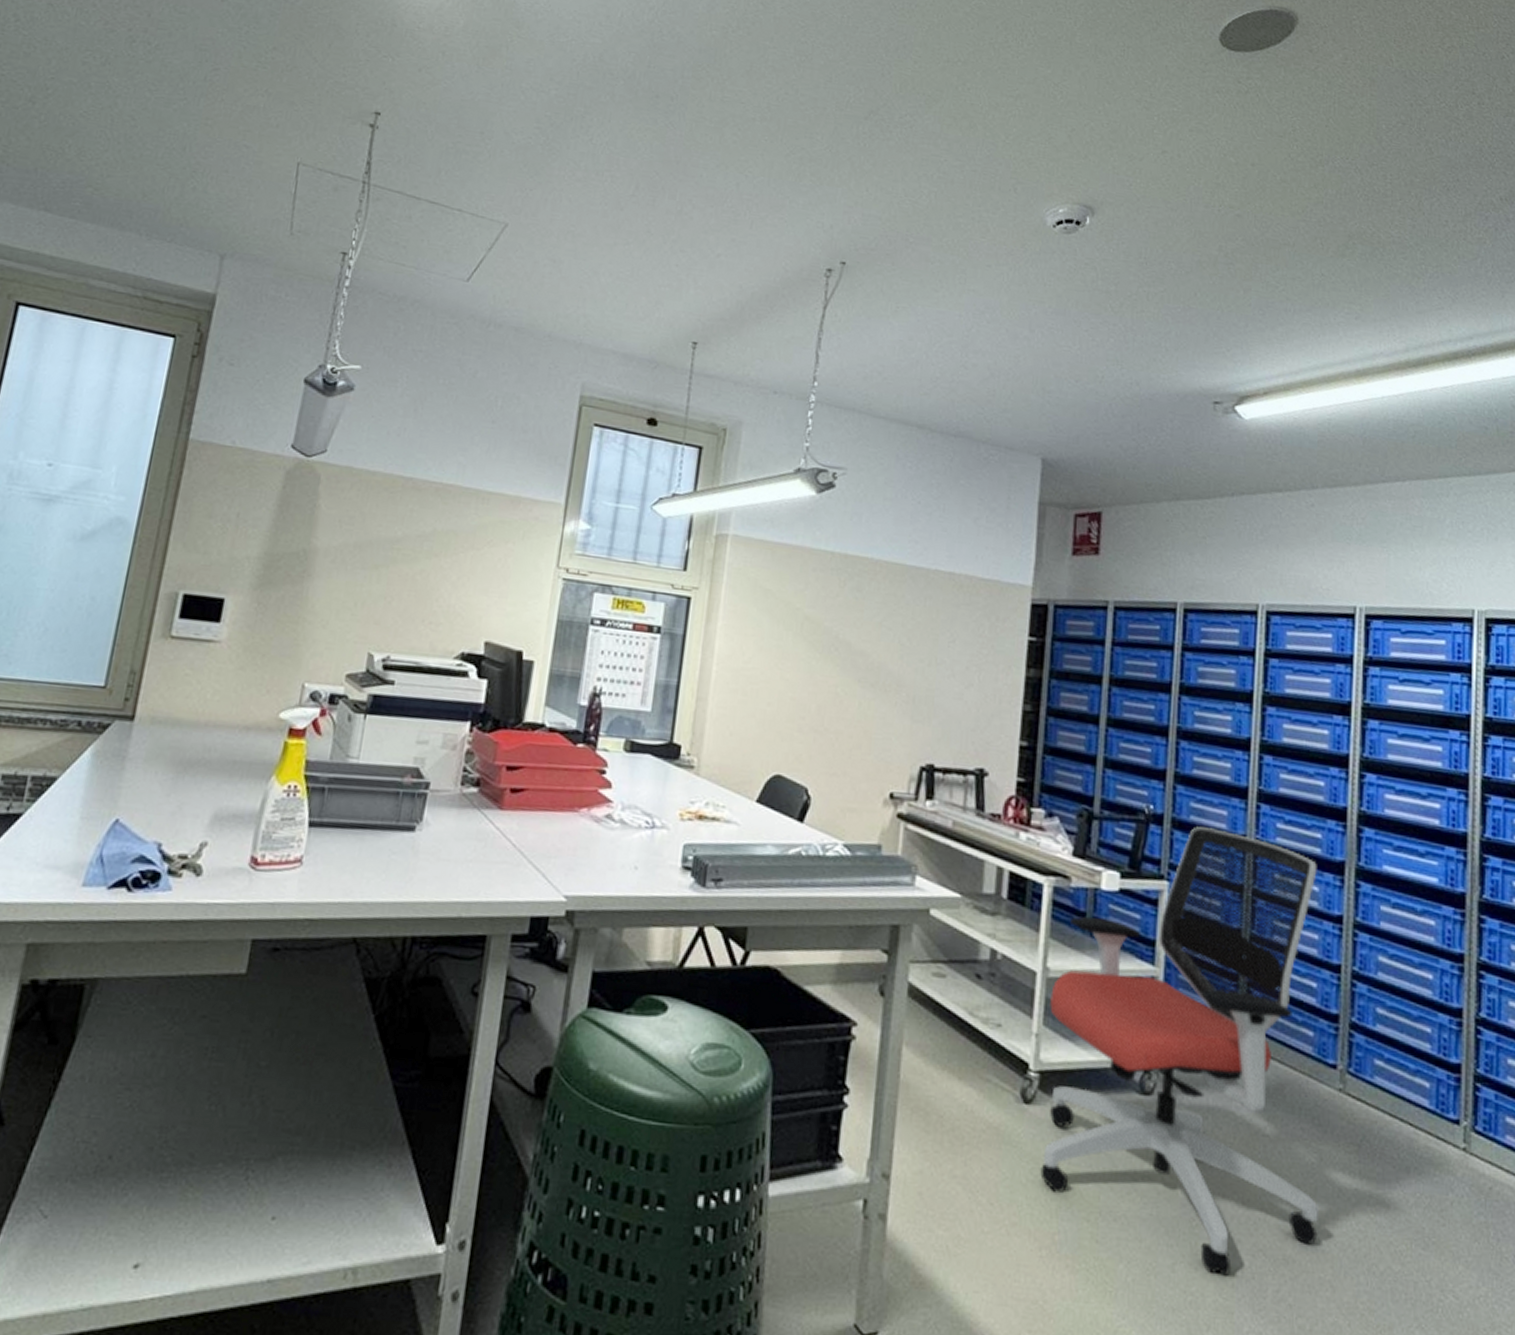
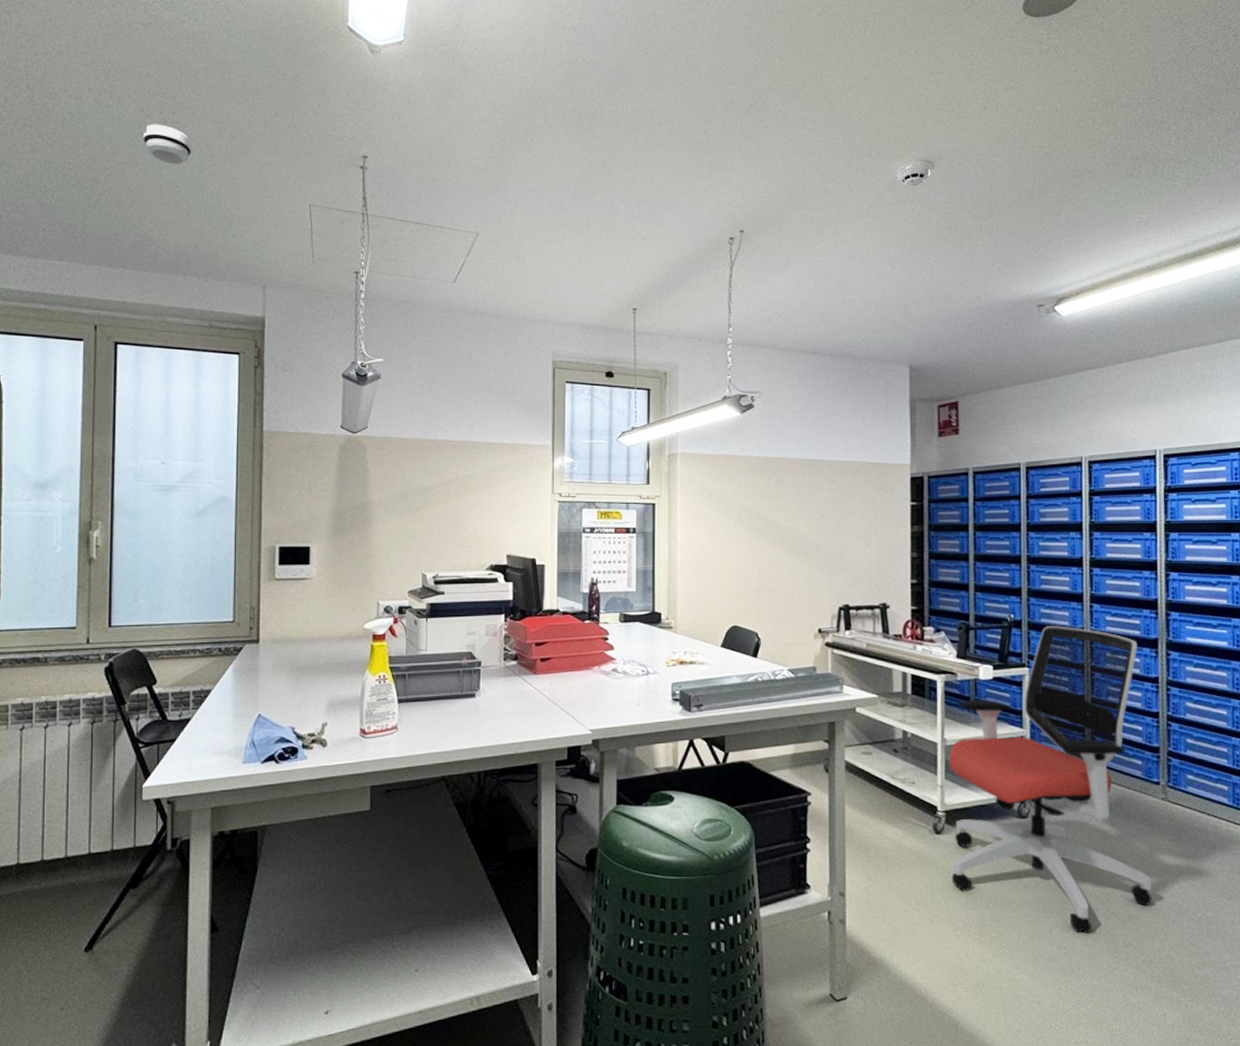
smoke detector: none [100,41,161,94] -> present [142,124,192,165]

